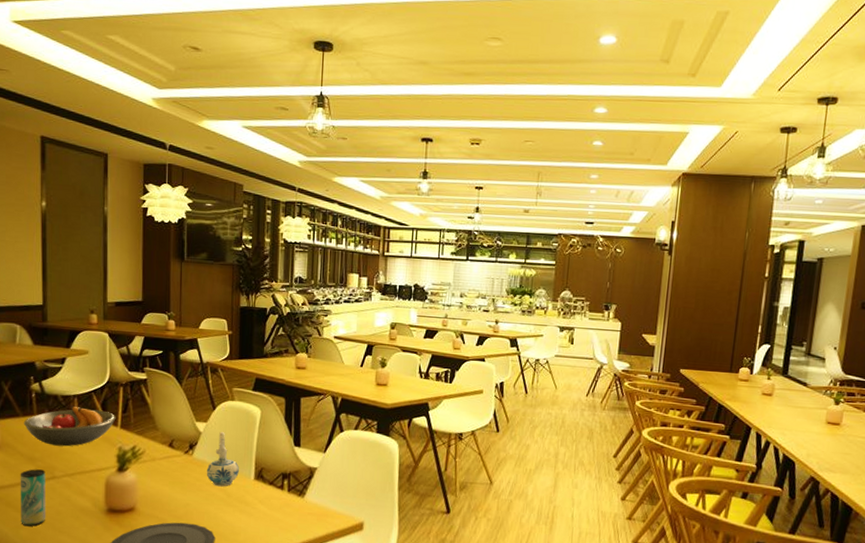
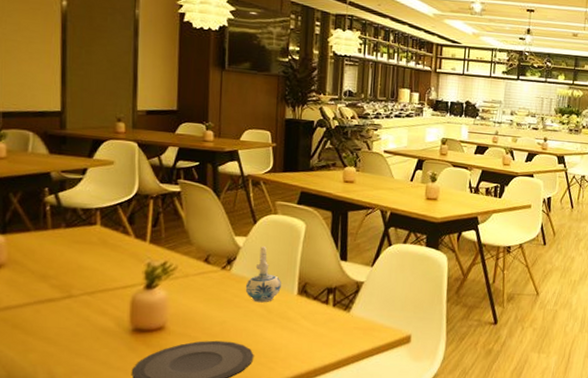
beverage can: present [20,469,46,526] -> none [29,287,61,349]
fruit bowl: present [23,405,116,447] -> none [35,219,145,263]

